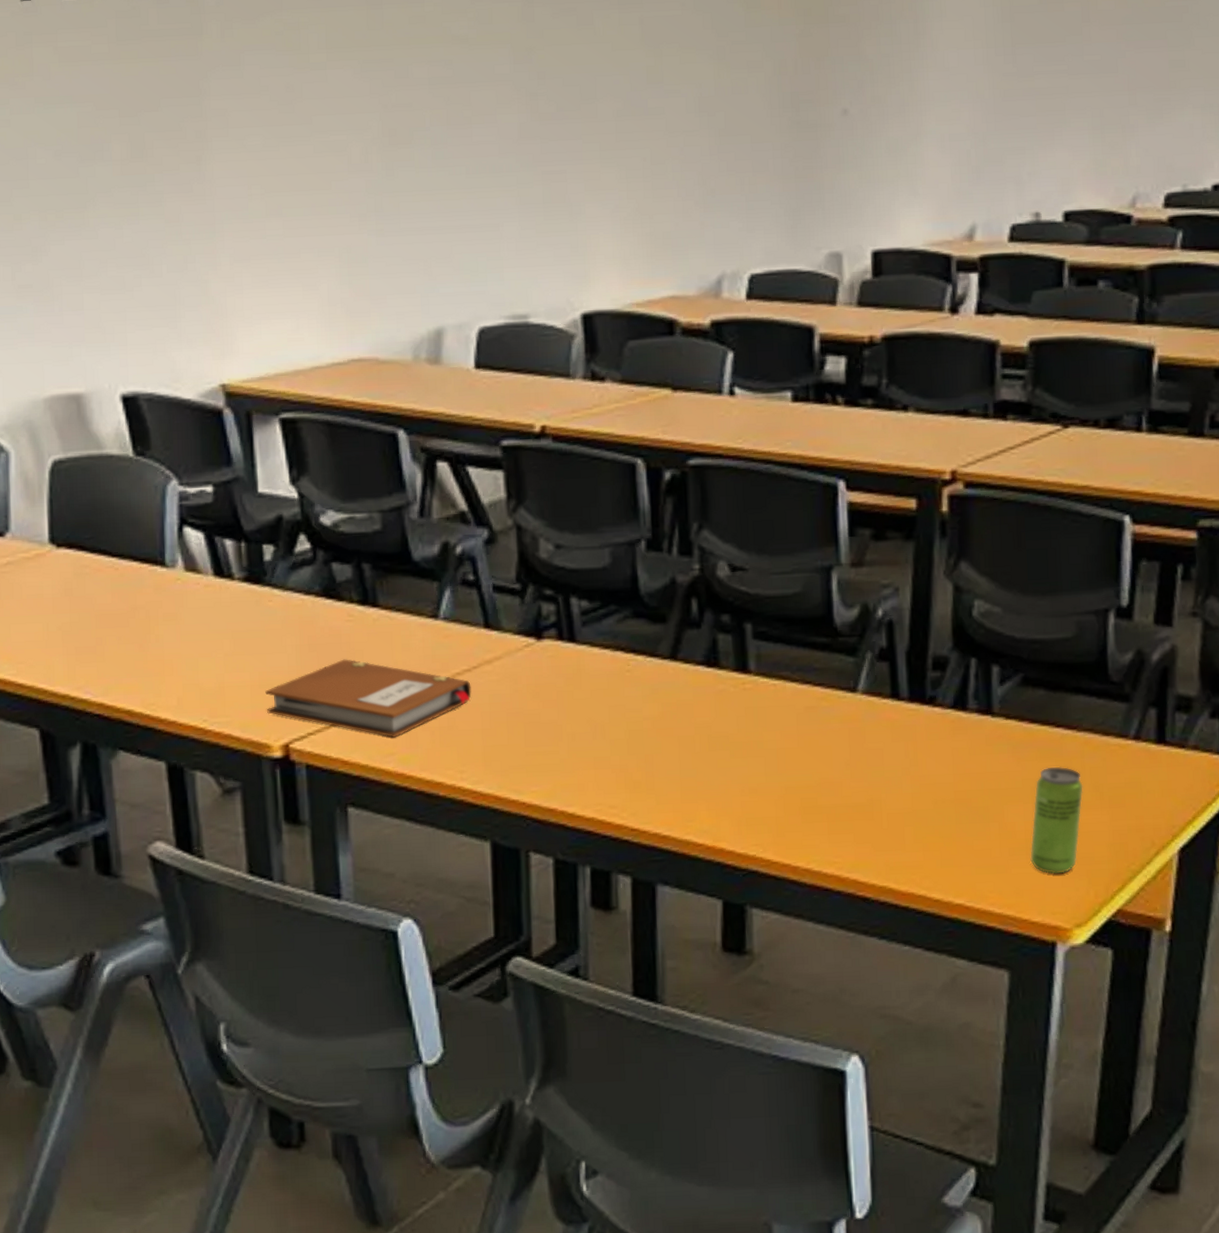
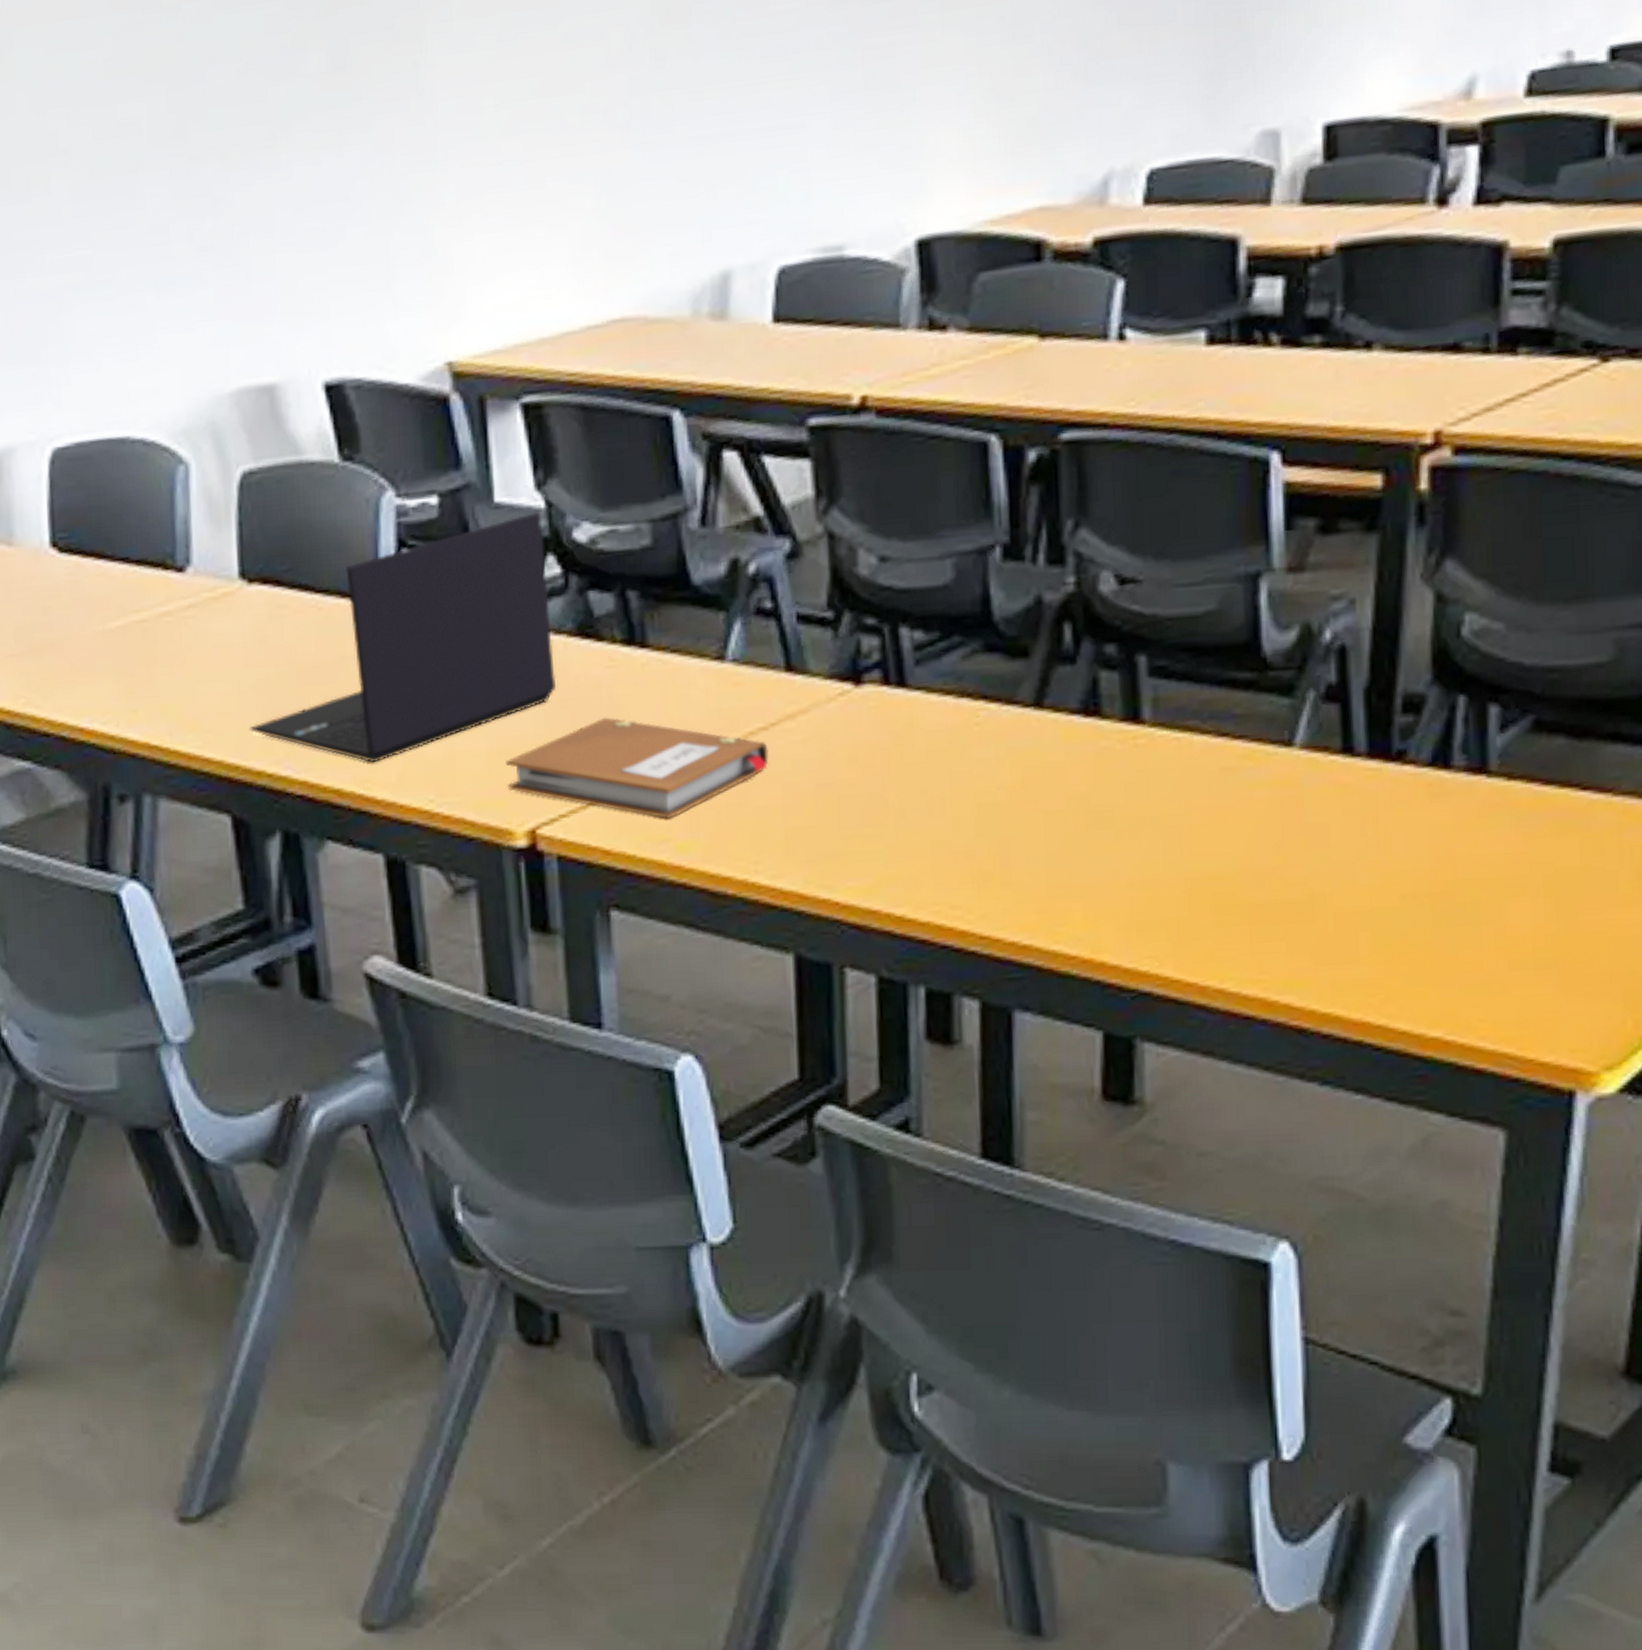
laptop: none [55,501,307,690] -> present [249,512,557,763]
beverage can: present [1030,766,1083,874] -> none [1539,845,1620,996]

